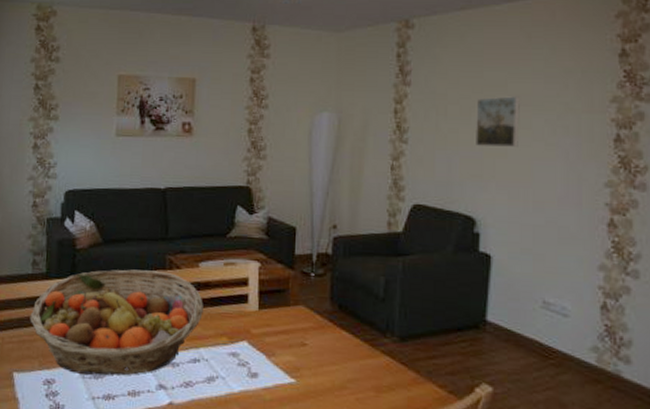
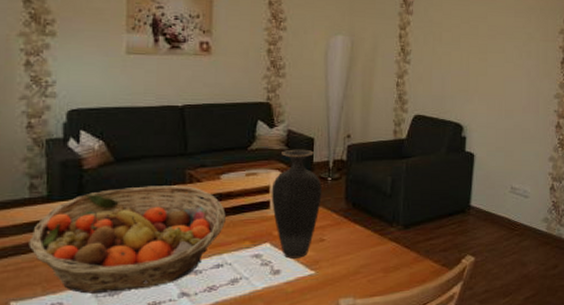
vase: none [249,238,304,363] -> present [271,149,322,259]
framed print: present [474,96,520,147] -> none [463,26,497,67]

